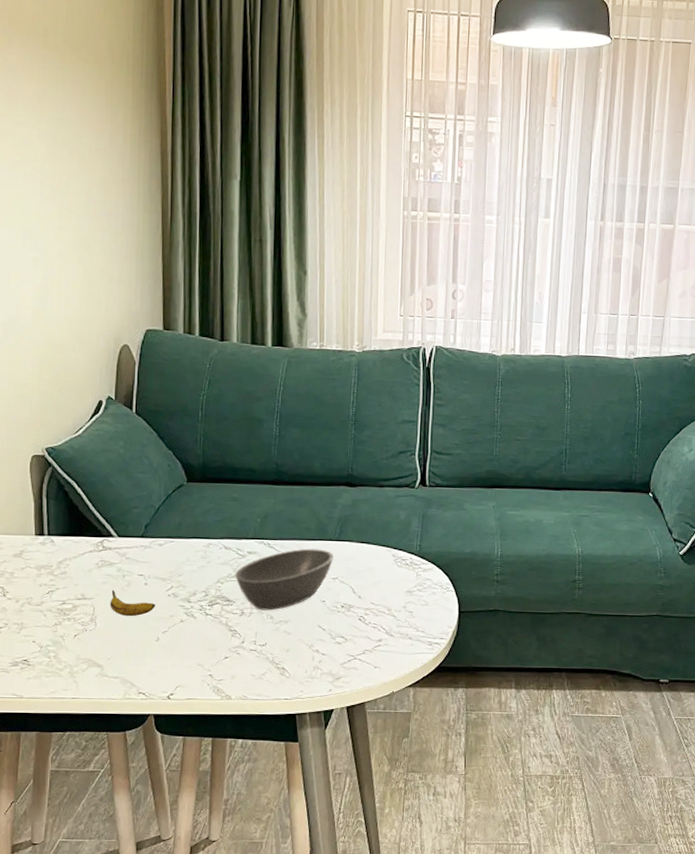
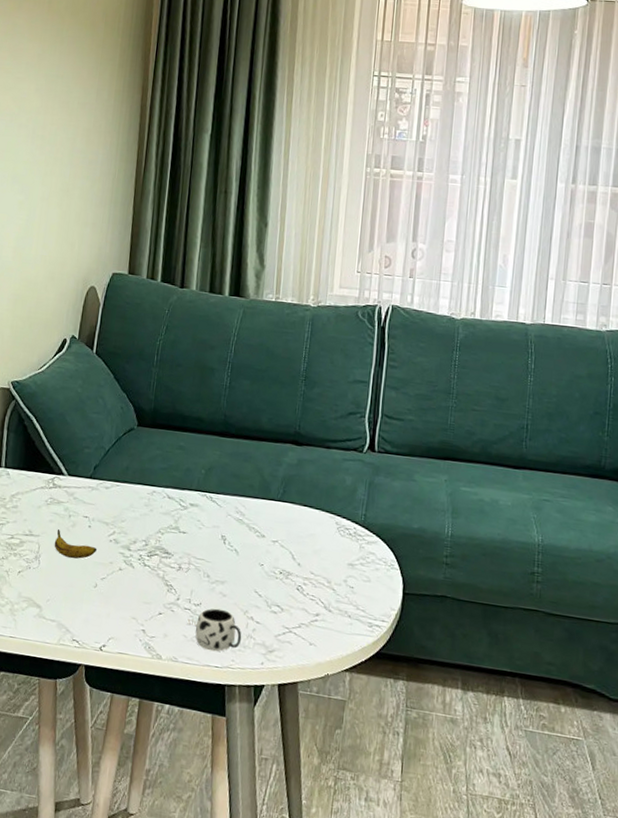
bowl: present [235,548,333,611] -> none [175,506,275,569]
mug: none [254,646,309,686] -> present [187,608,242,652]

